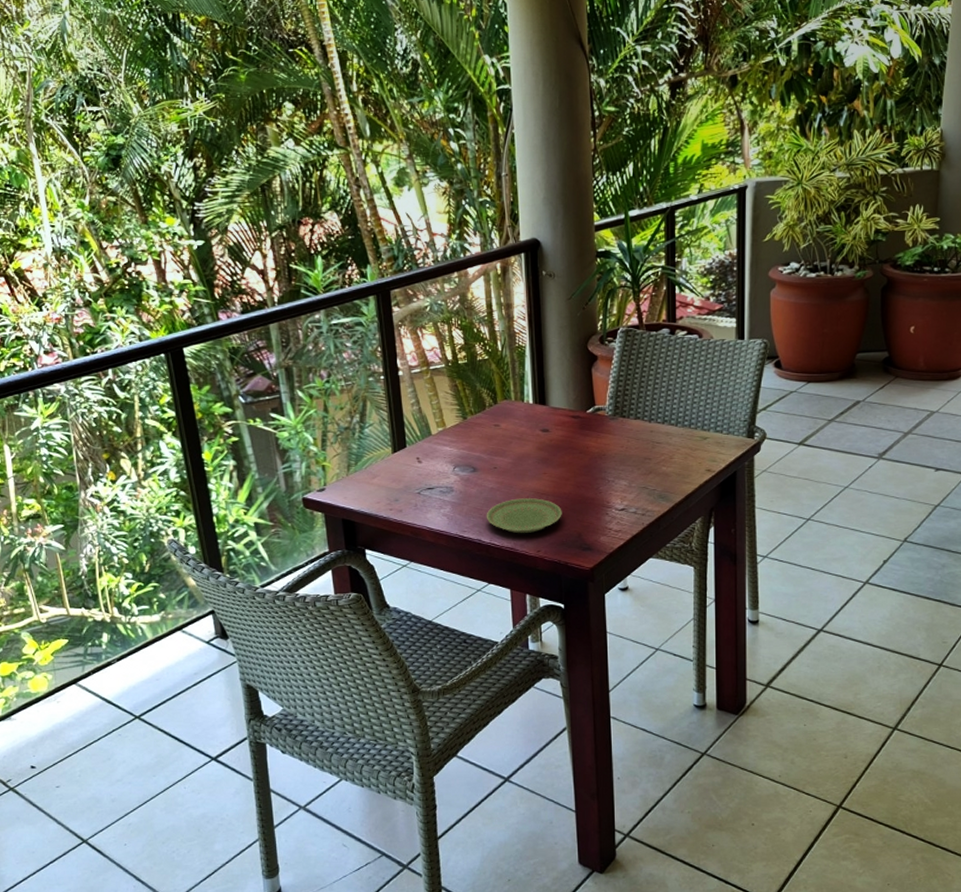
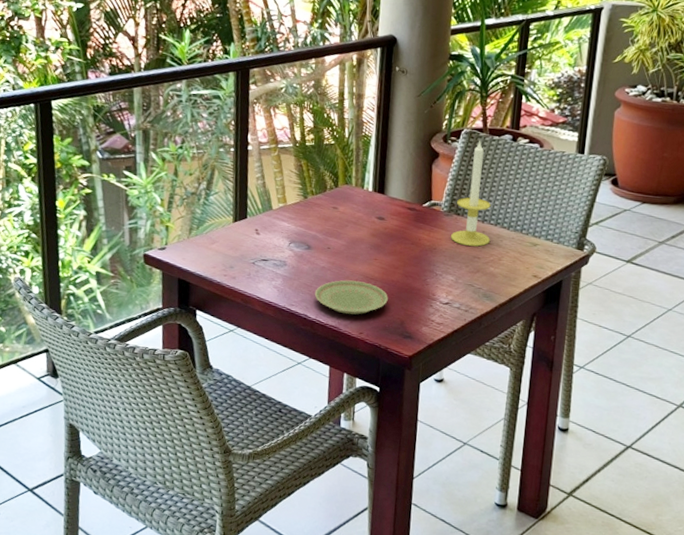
candle: none [619,337,660,447] -> present [451,140,491,247]

